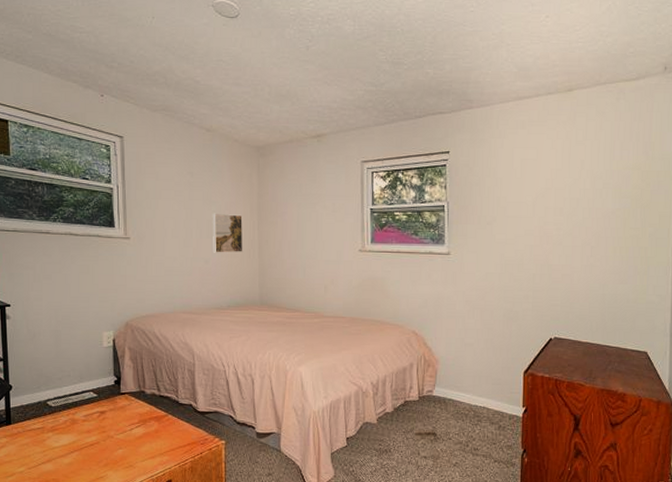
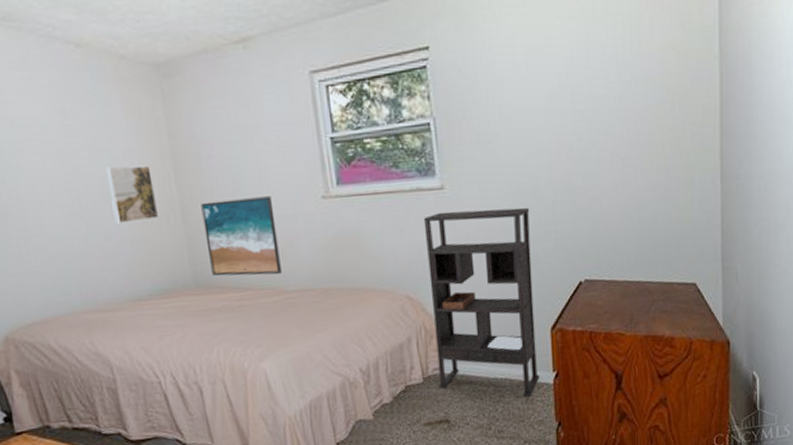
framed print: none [272,245,324,303] -> present [201,196,281,276]
bookshelf: none [430,271,515,425] -> present [423,207,540,398]

